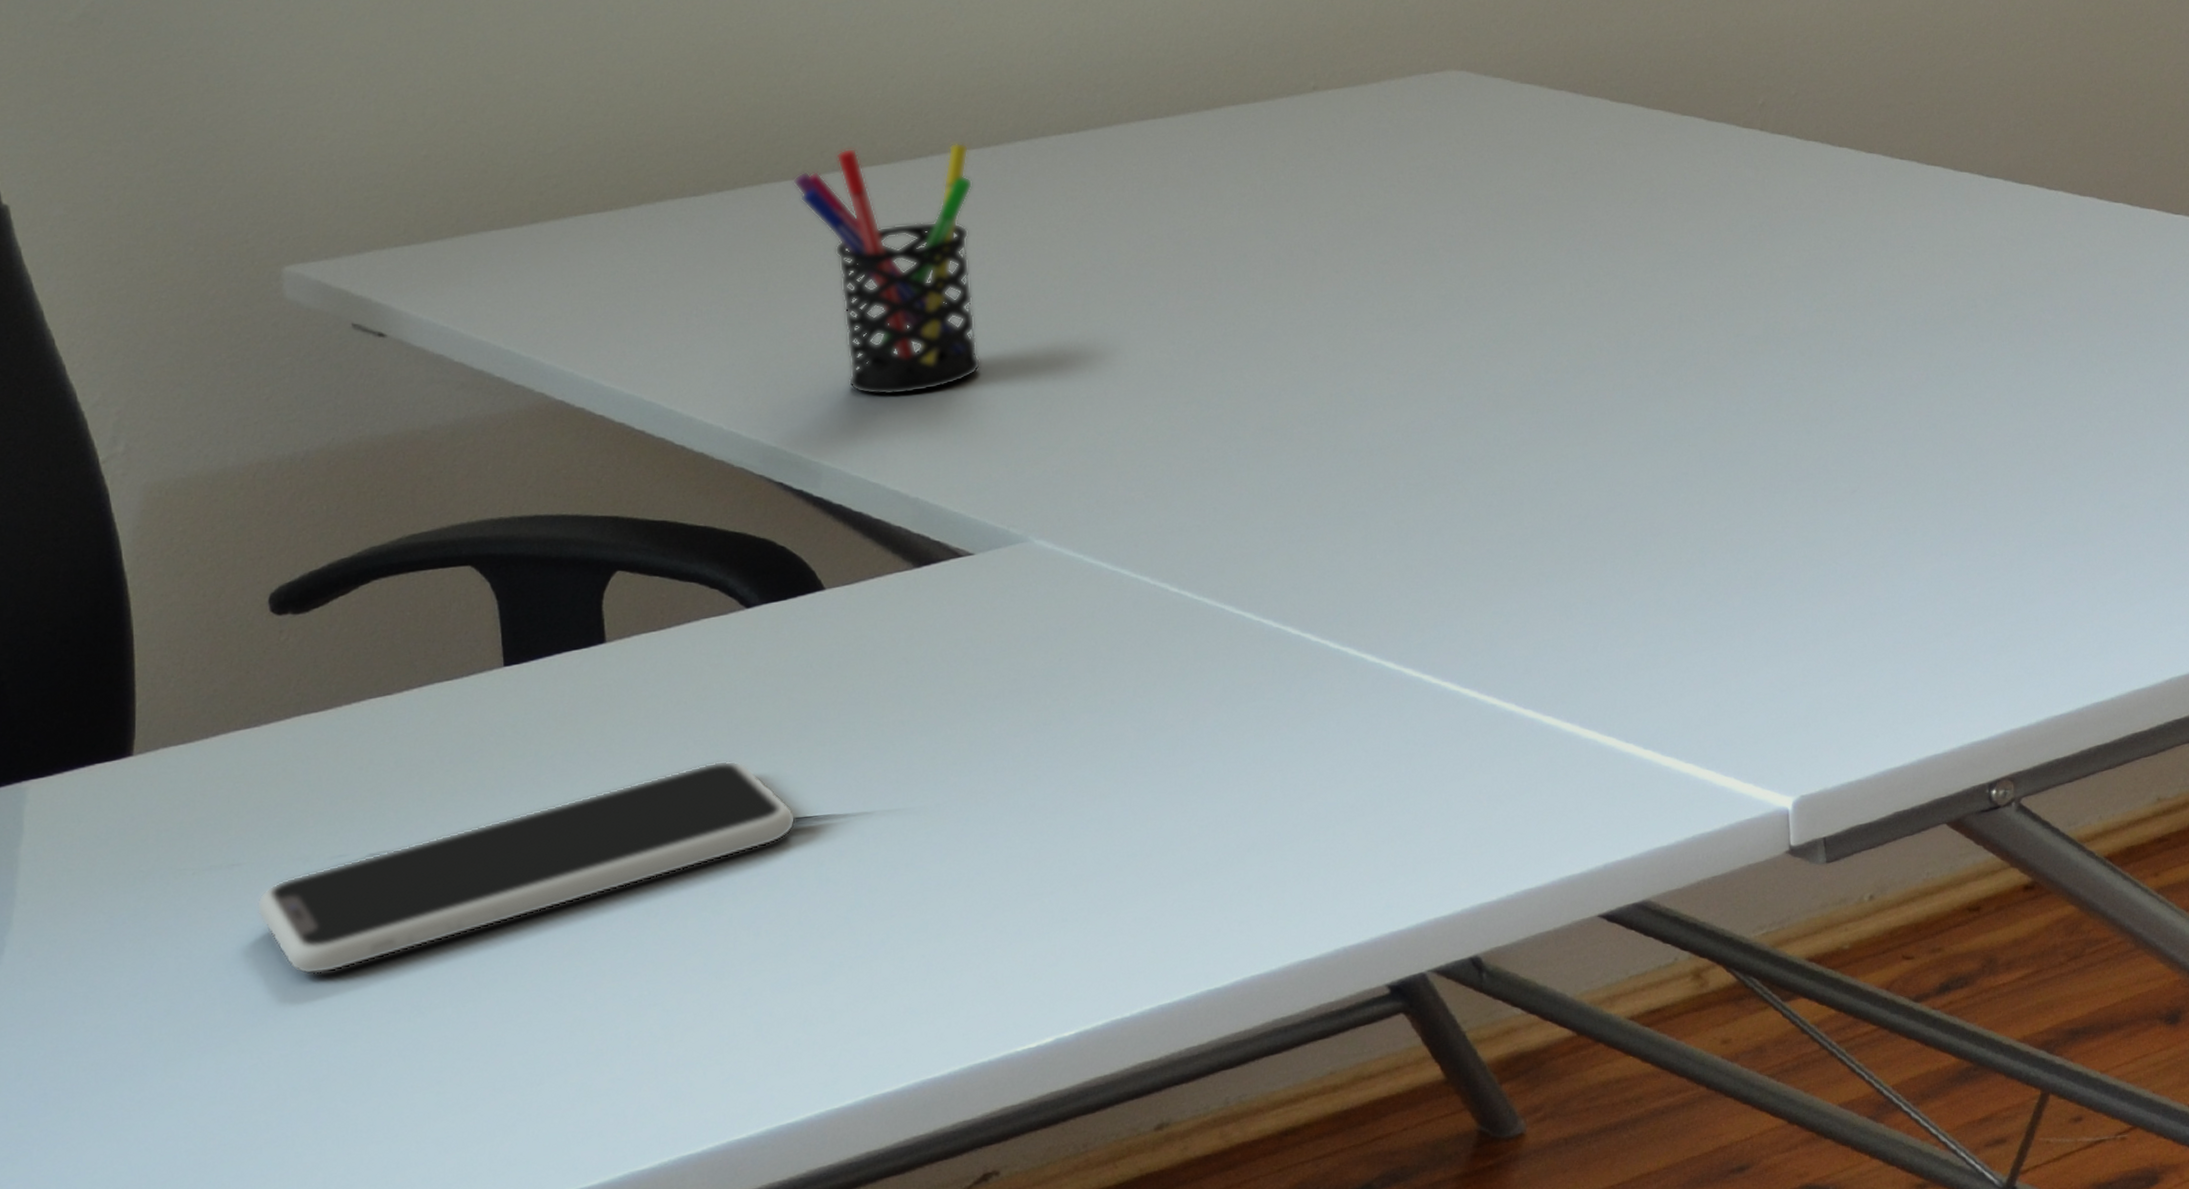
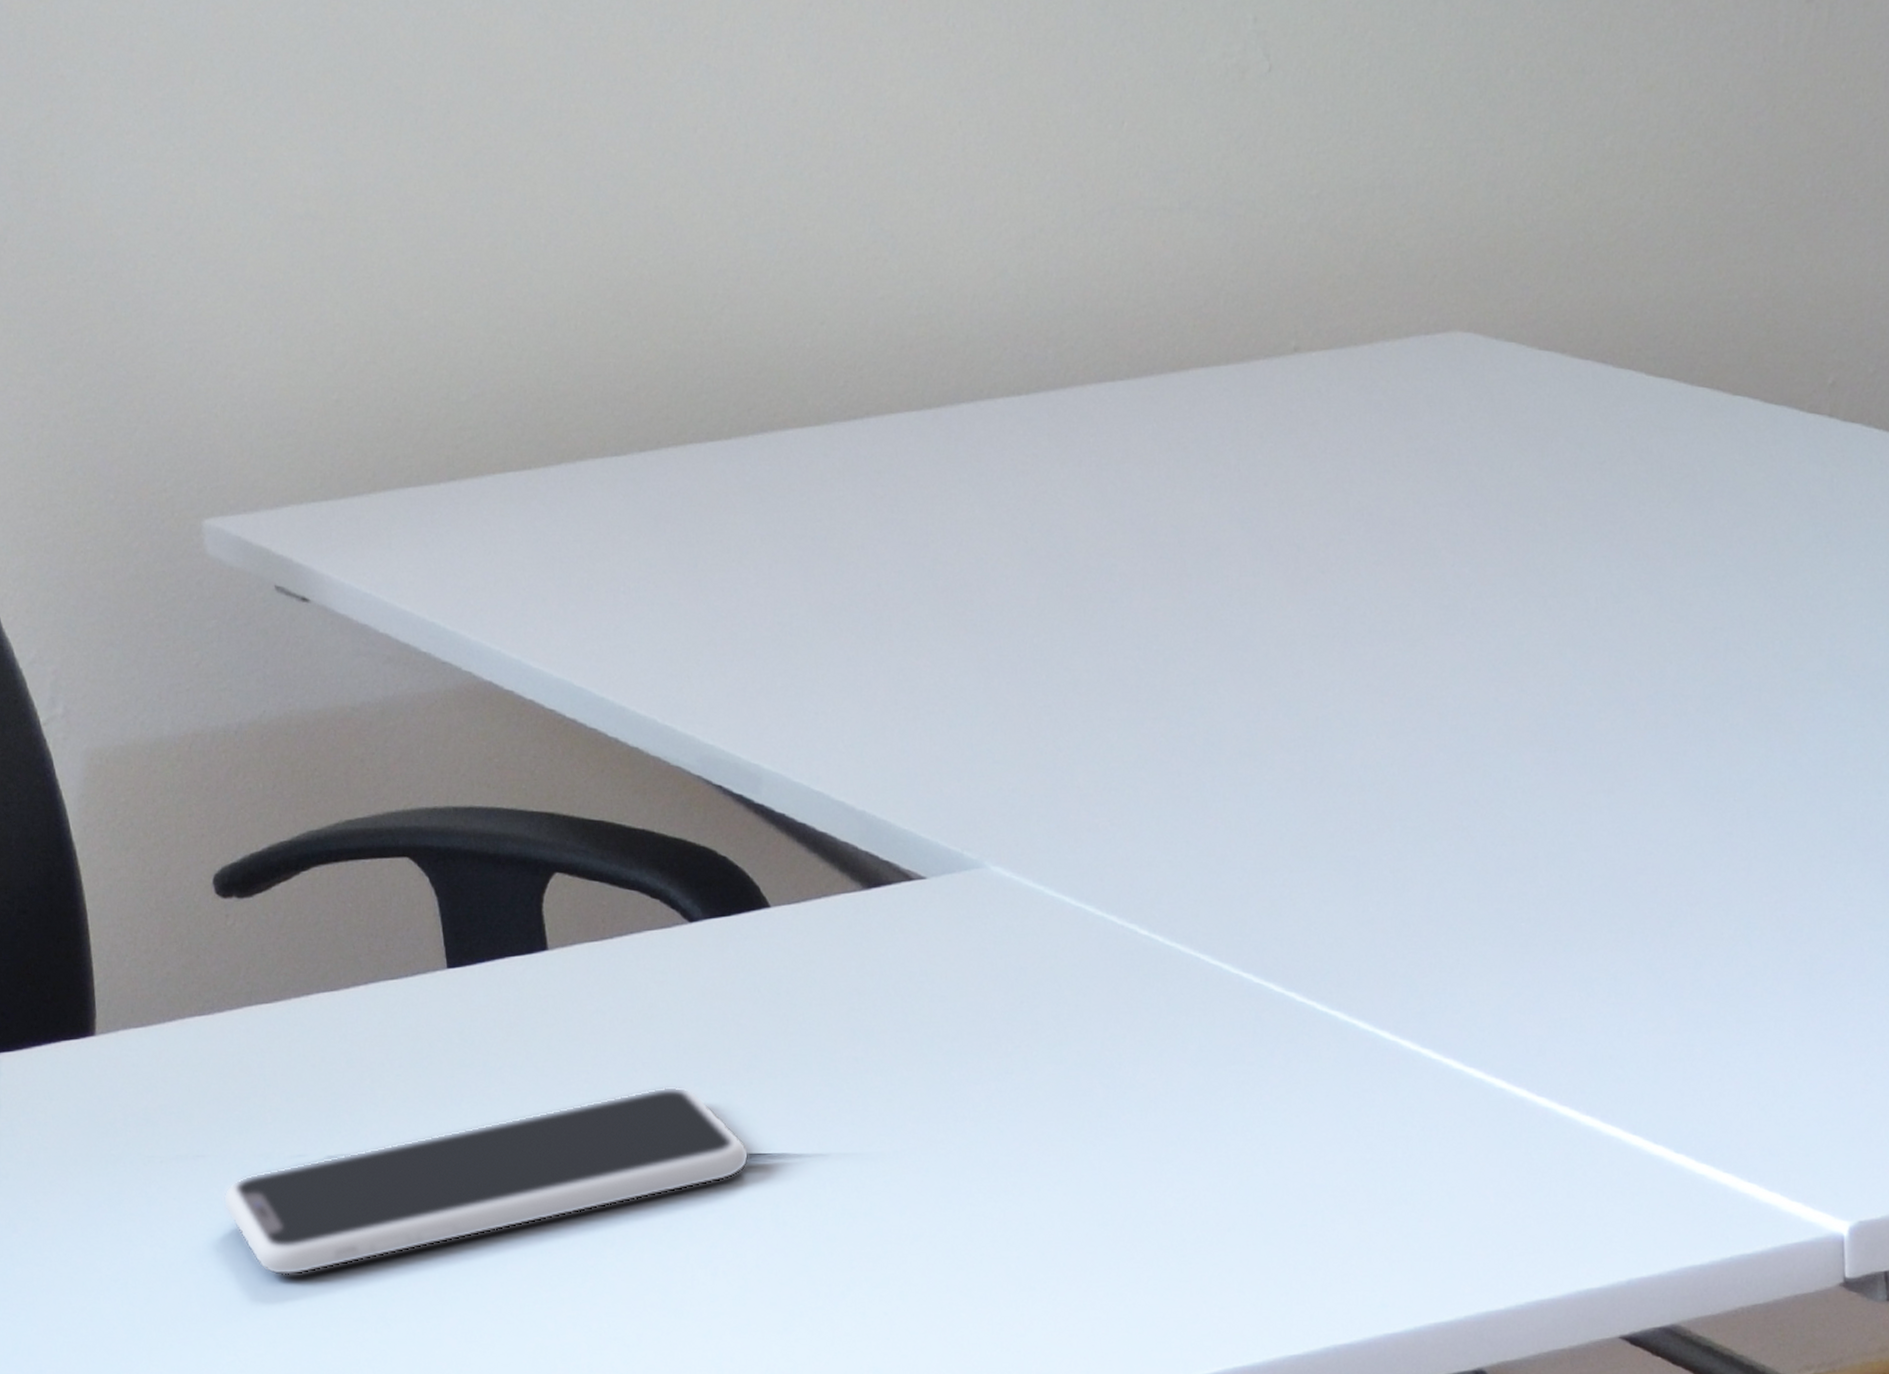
pen holder: present [793,142,981,396] -> none [719,403,928,694]

